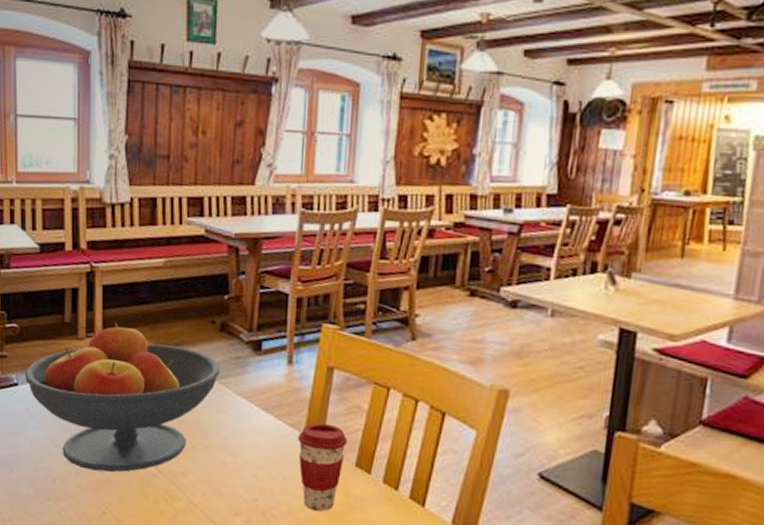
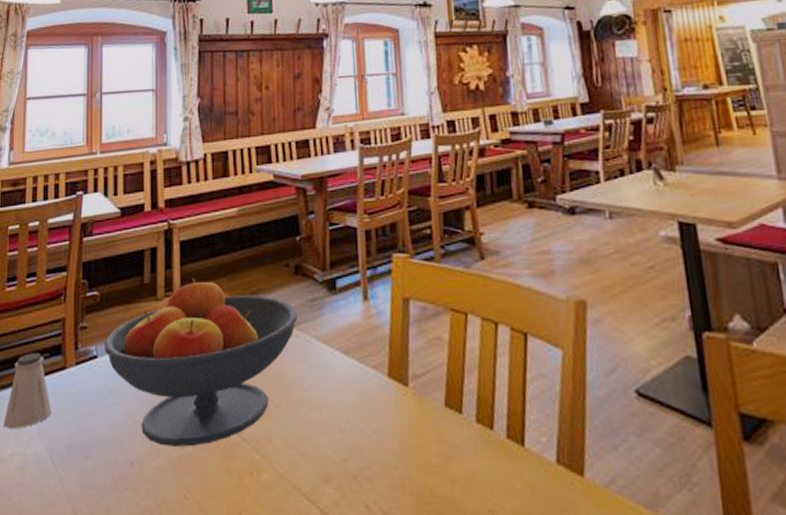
coffee cup: present [298,423,348,512] -> none [382,361,434,467]

